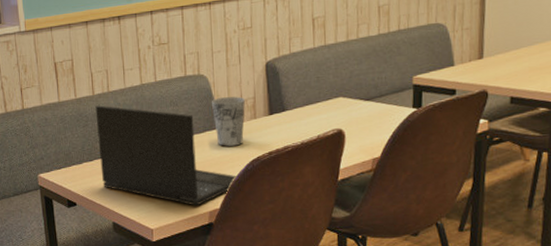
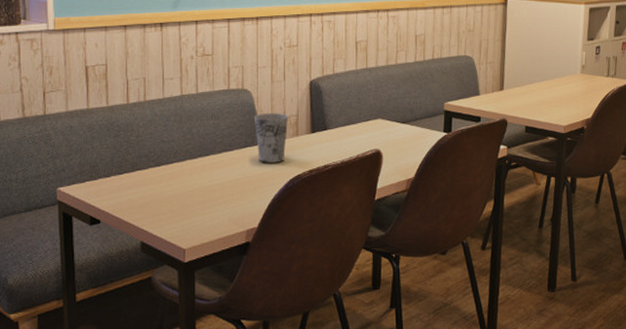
laptop: present [95,105,239,206] -> none [129,115,278,224]

